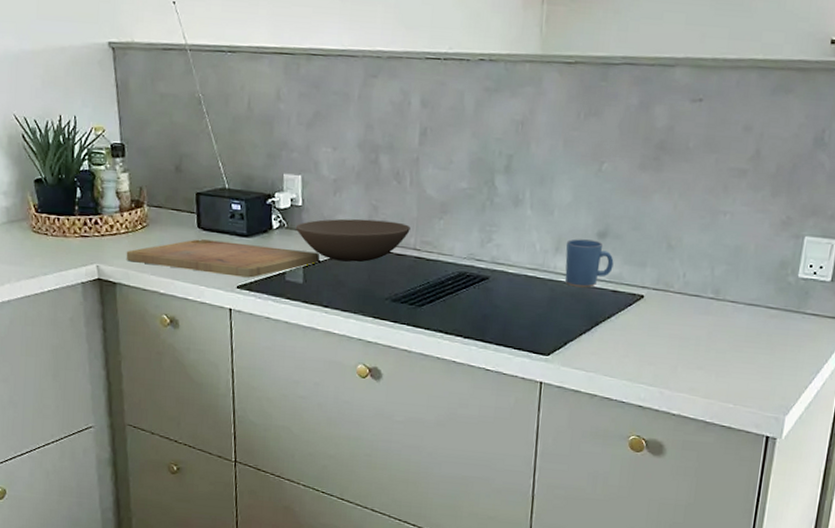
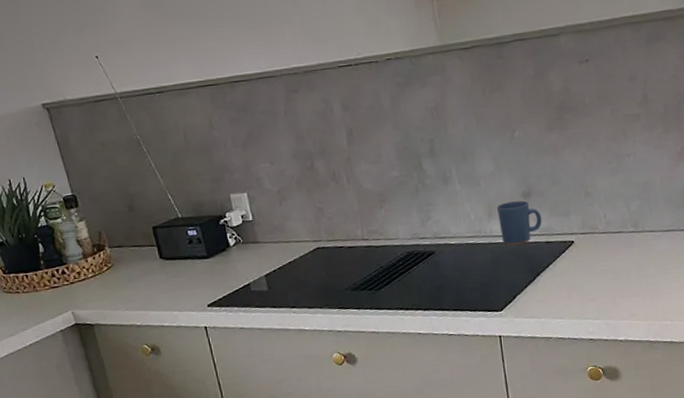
cutting board: present [126,239,319,278] -> none [97,259,279,302]
bowl: present [295,218,410,263] -> none [250,218,356,264]

